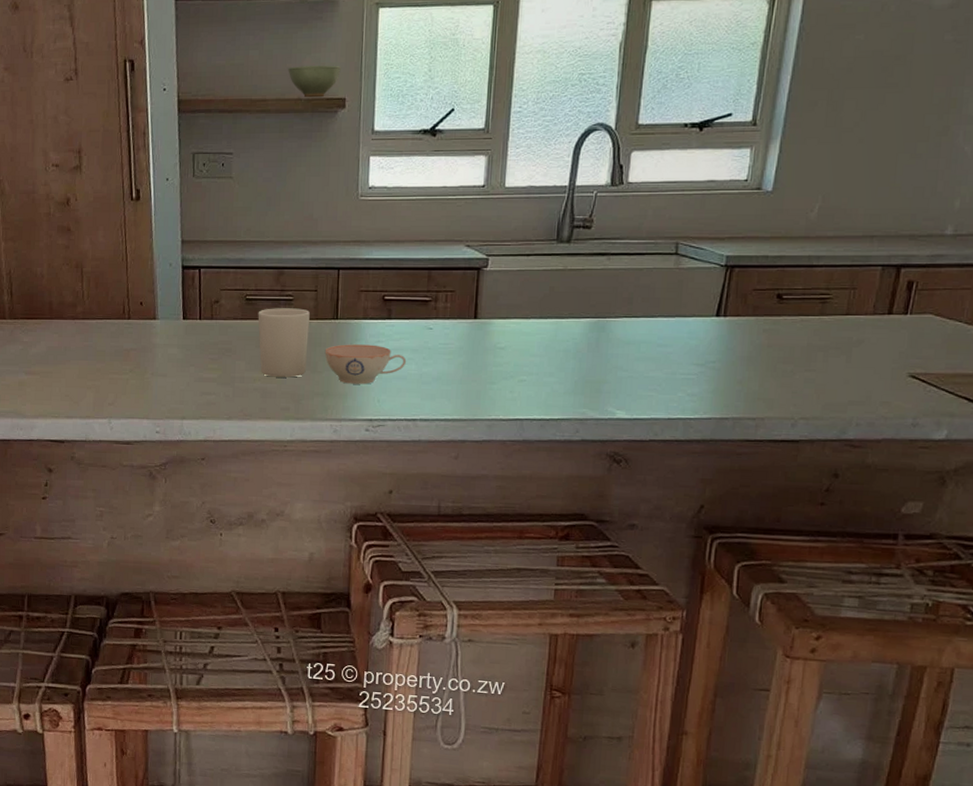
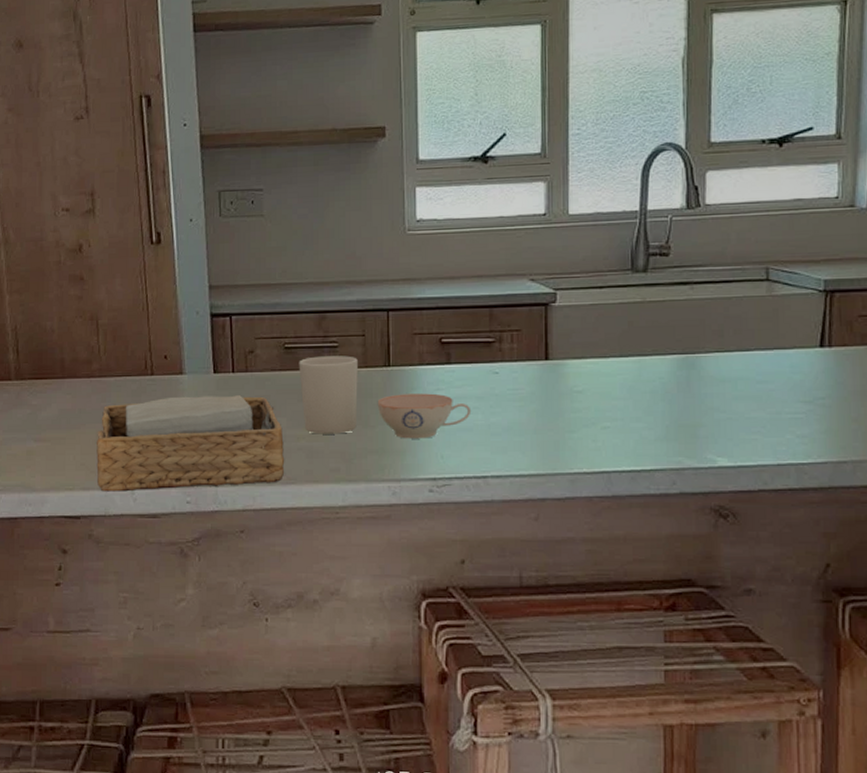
napkin holder: none [79,339,242,421] -> present [96,395,285,492]
bowl: present [288,65,341,98] -> none [320,92,378,128]

